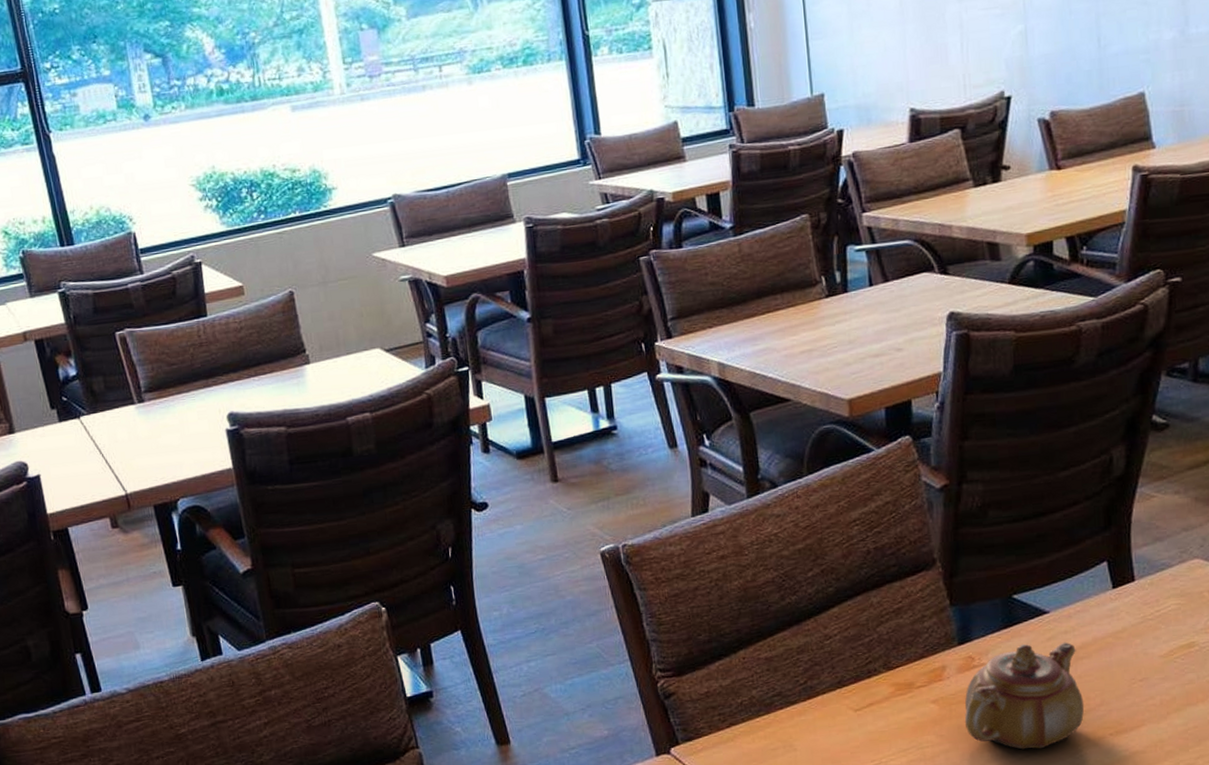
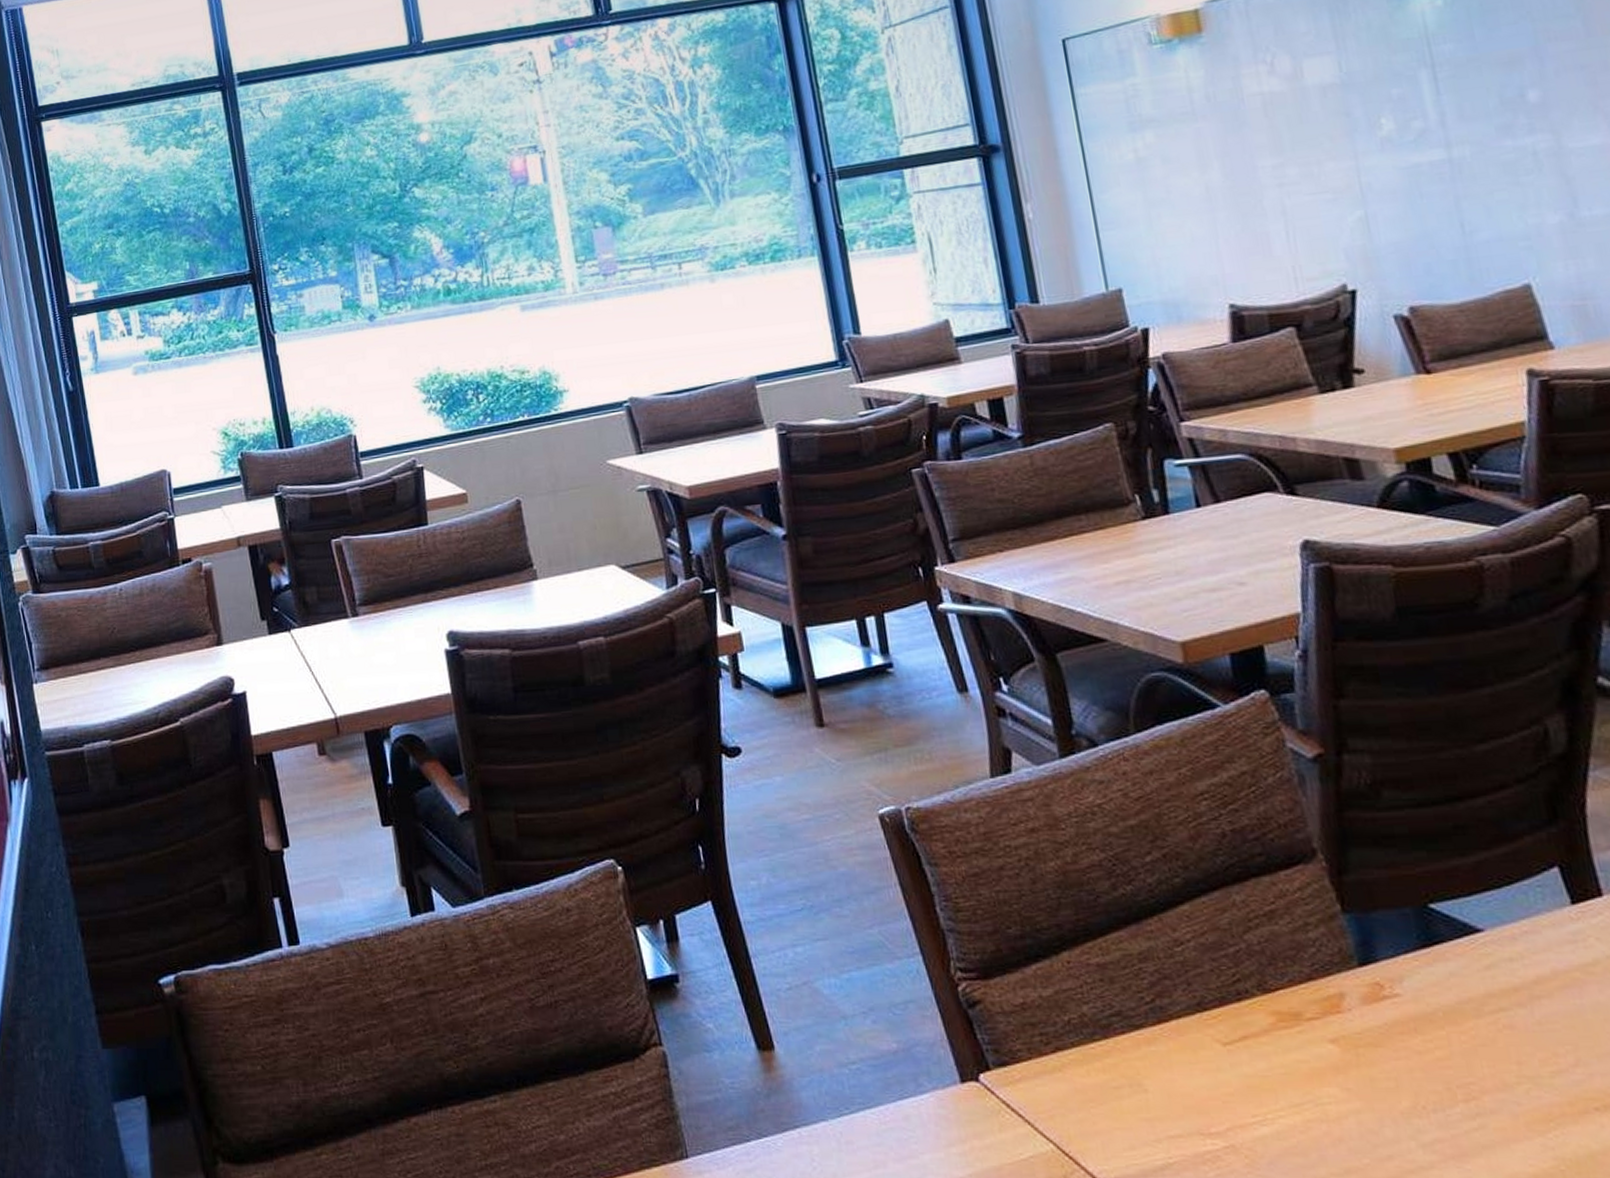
teapot: present [964,642,1085,750] -> none [1376,972,1553,1121]

